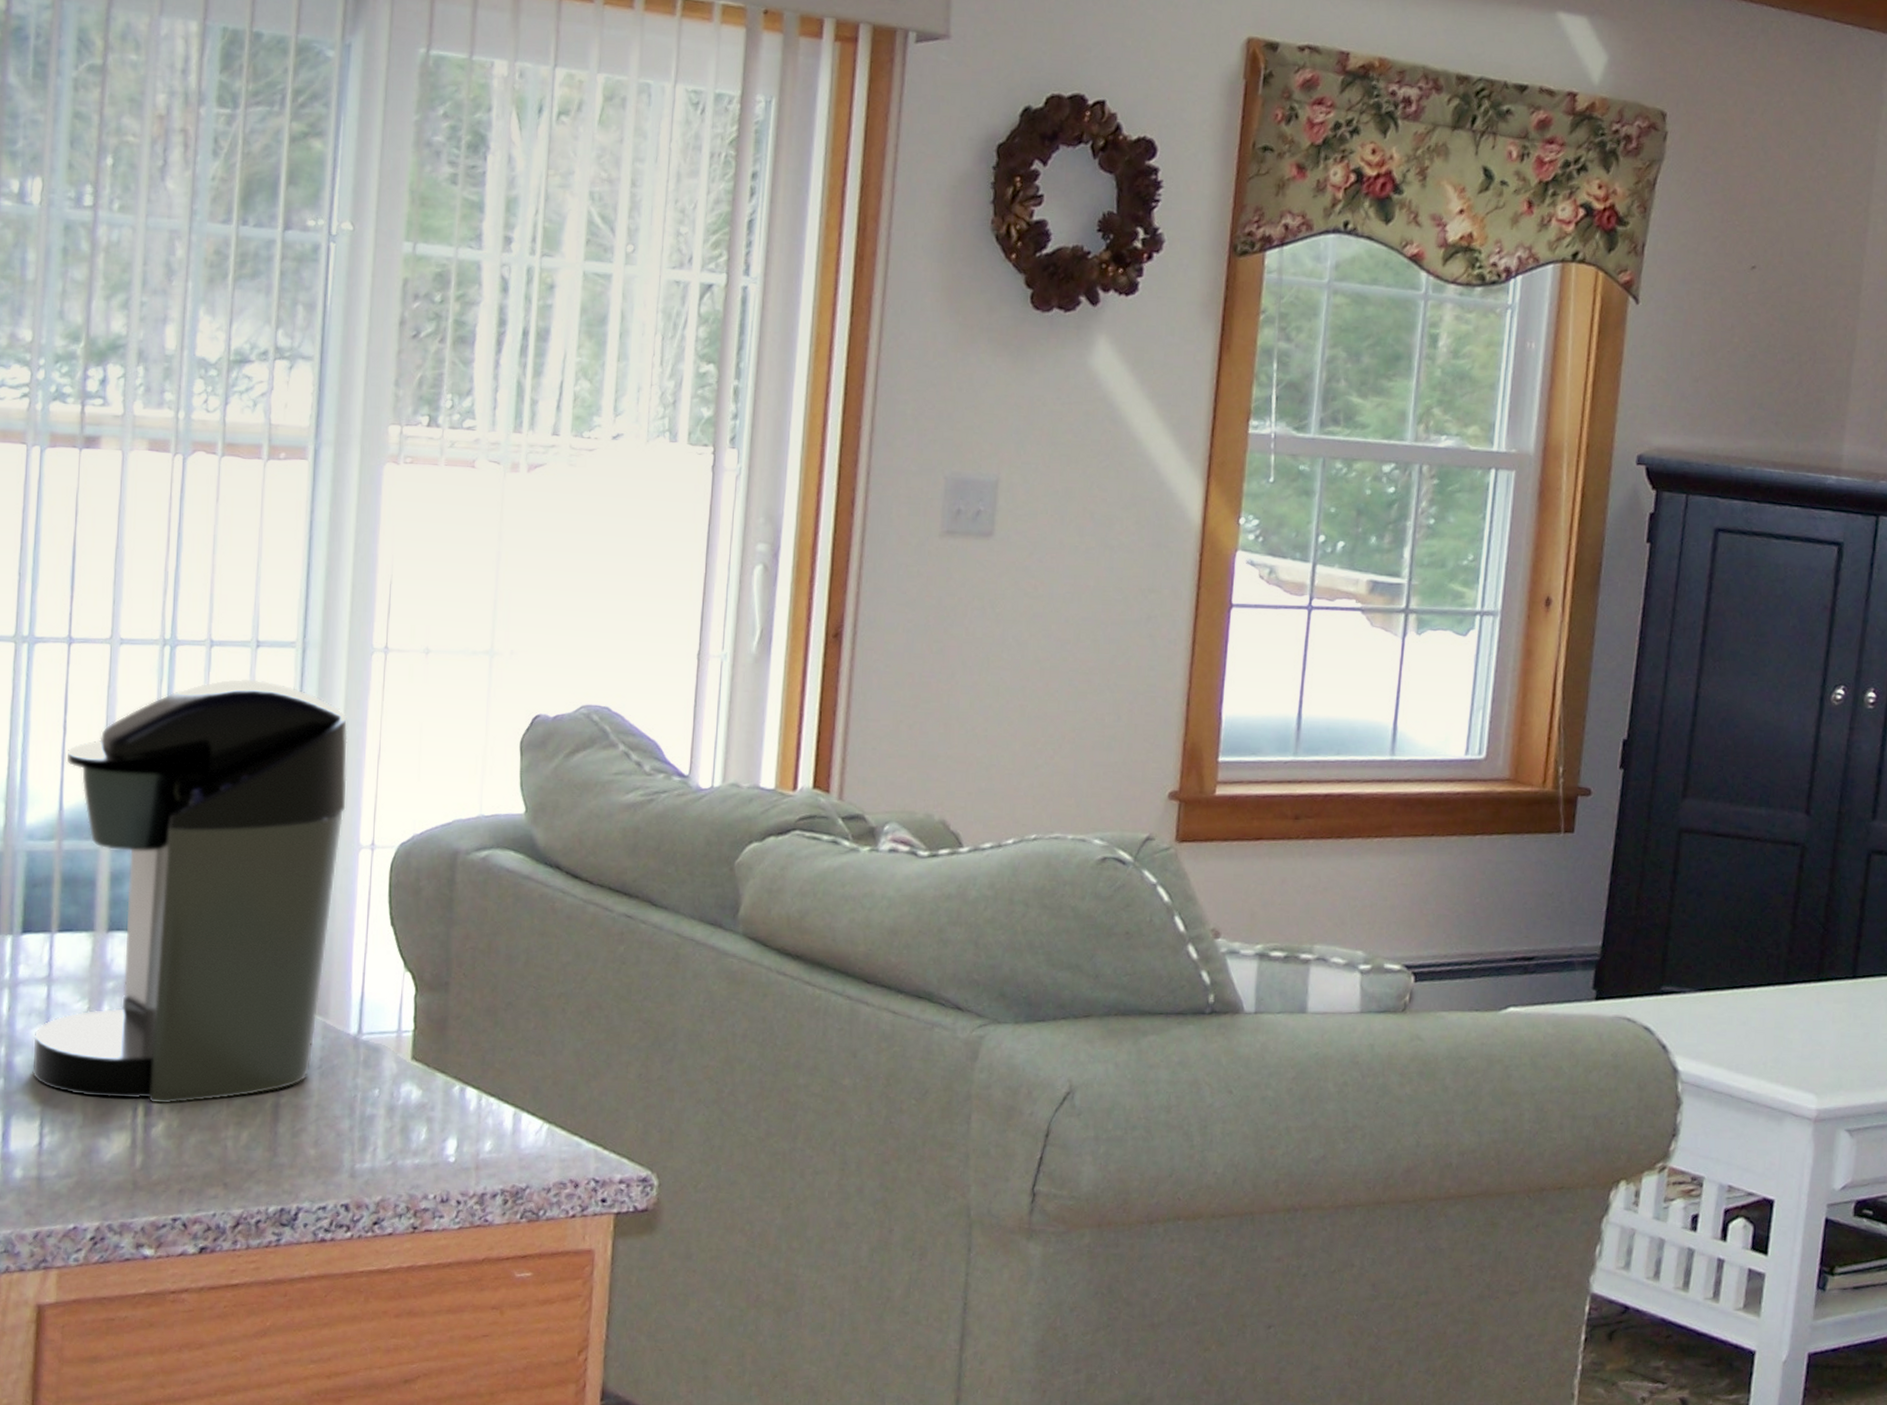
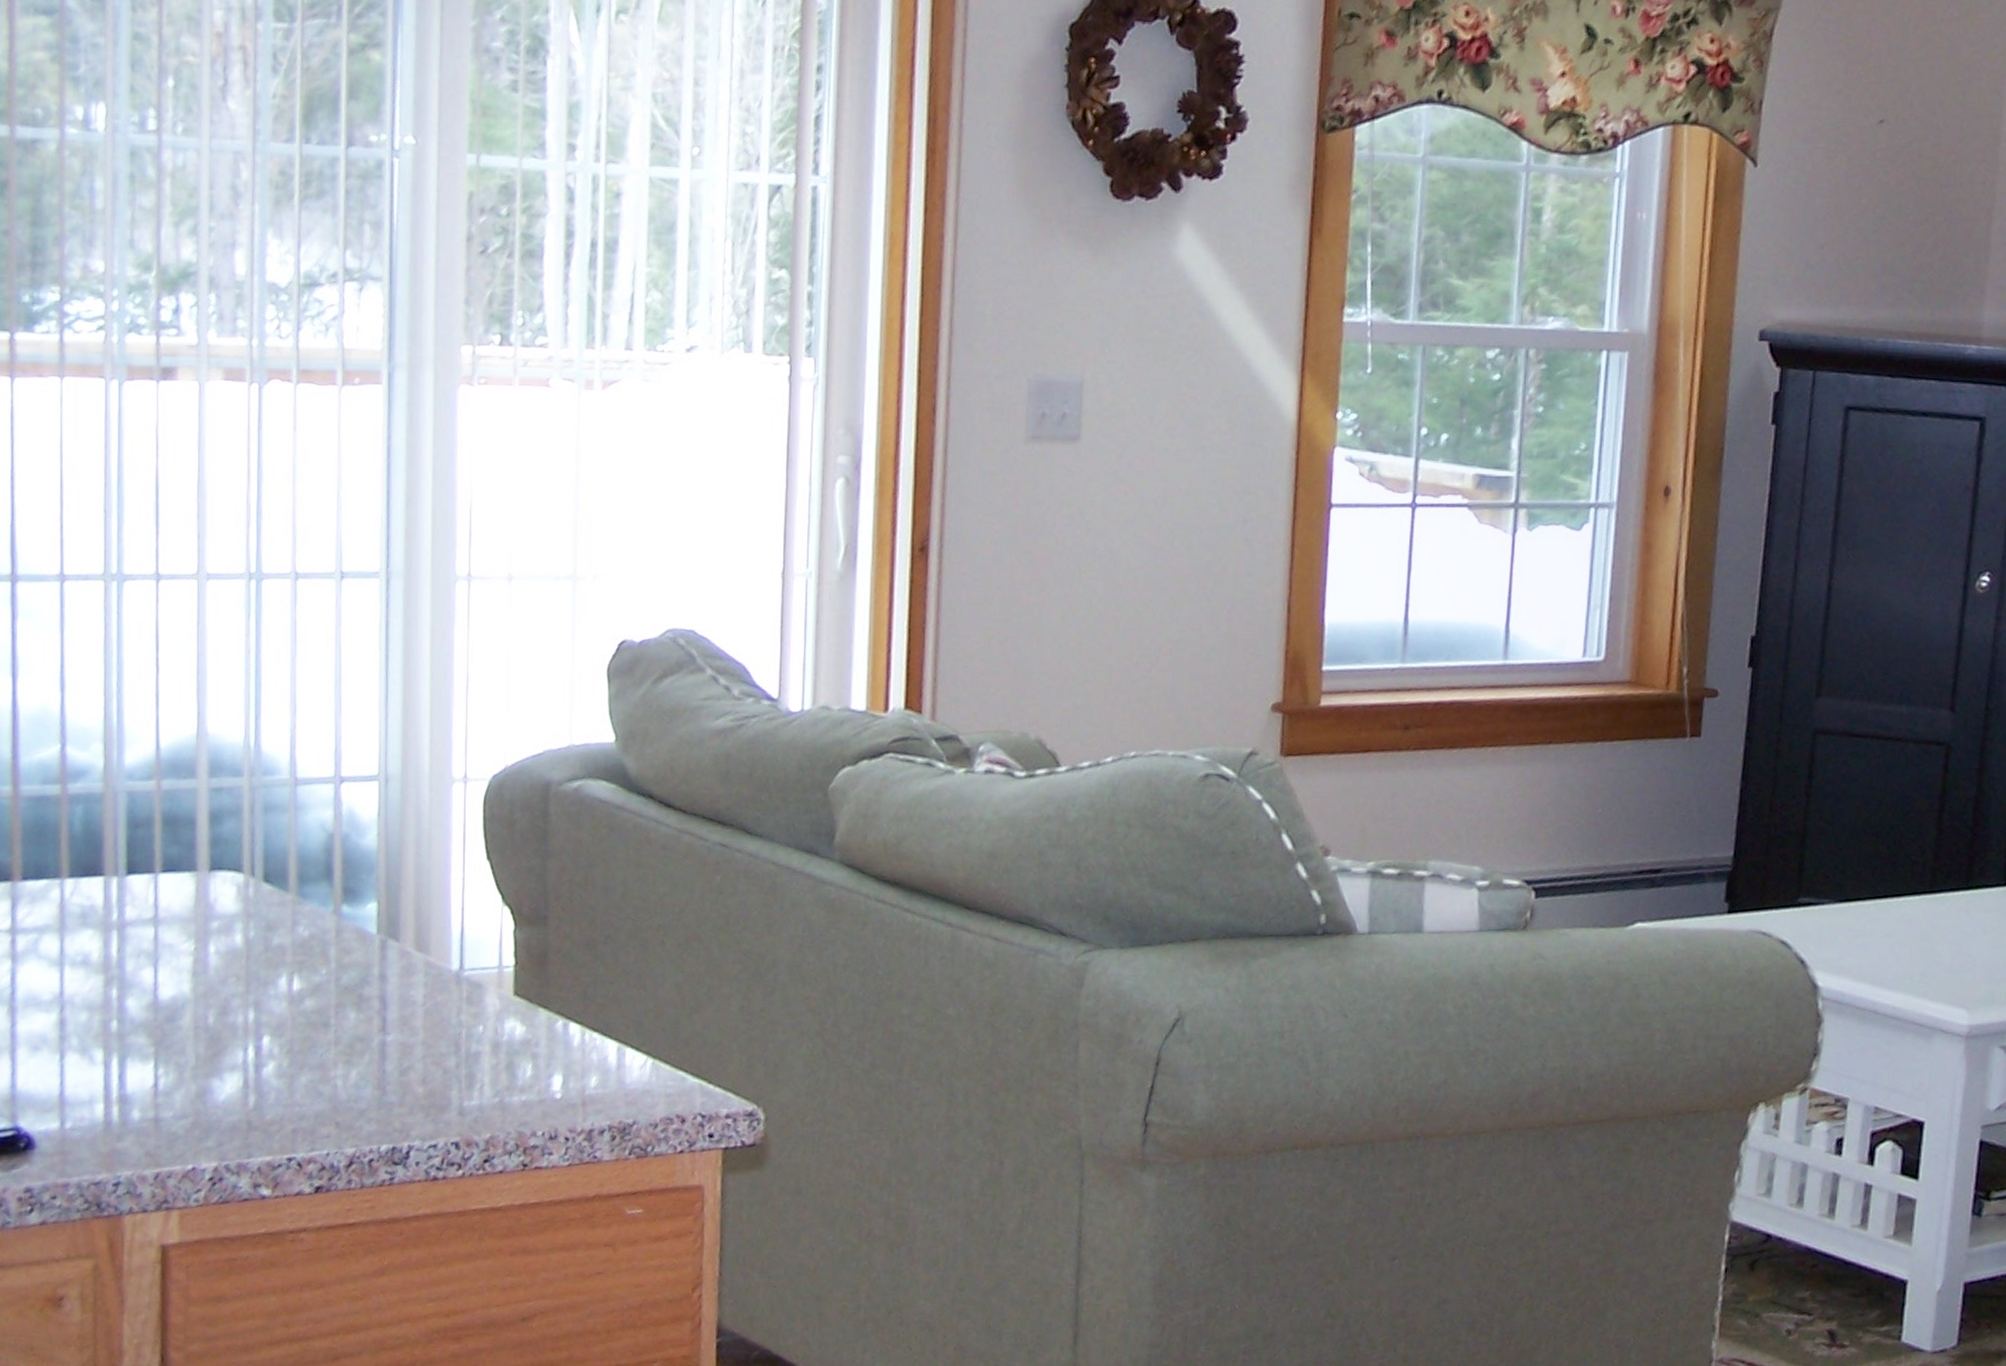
coffee maker: present [32,678,347,1104] -> none [144,611,437,1044]

